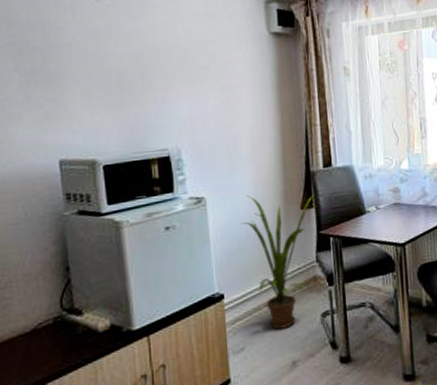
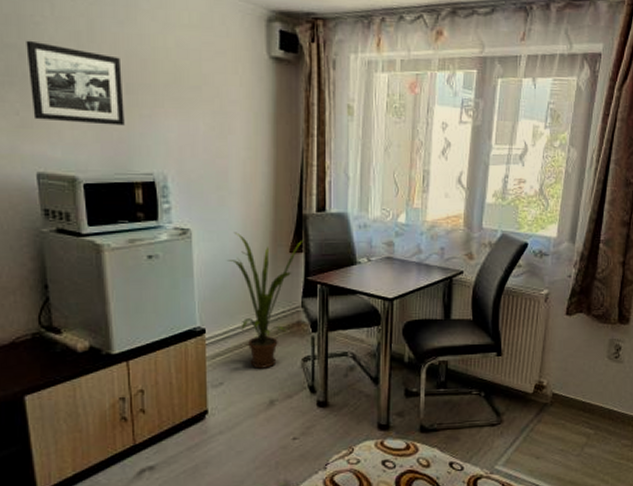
picture frame: none [50,42,140,112] -> present [26,40,125,126]

